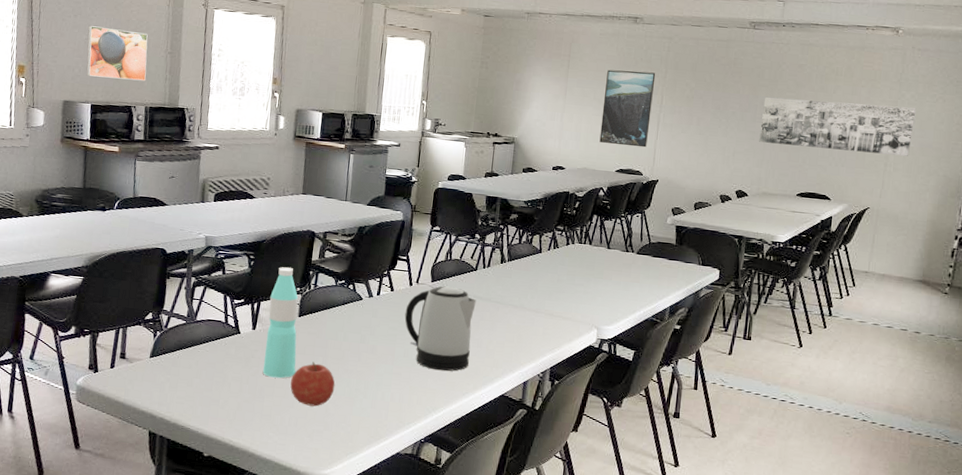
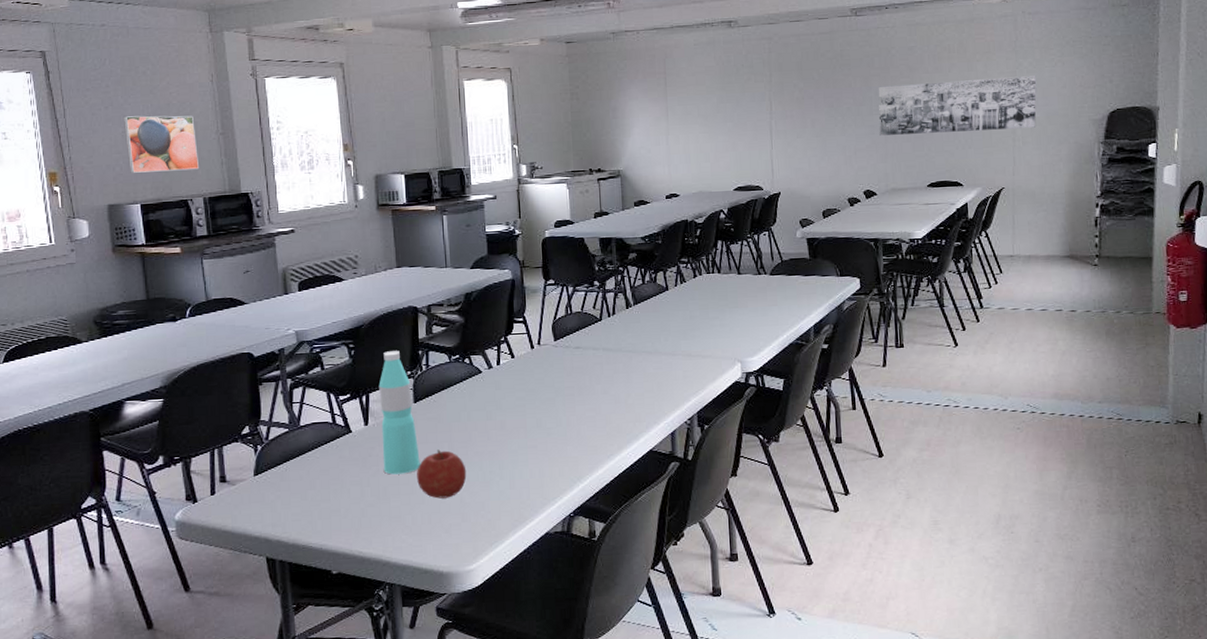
kettle: present [404,286,476,372] -> none [530,342,610,436]
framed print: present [599,69,656,148] -> none [708,78,763,162]

